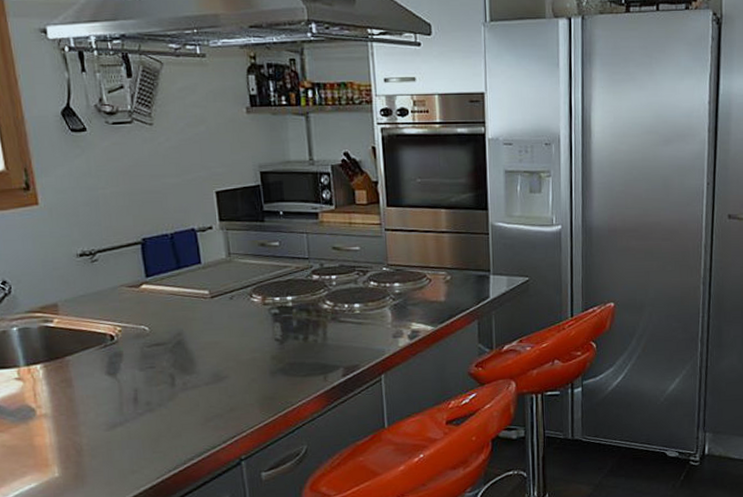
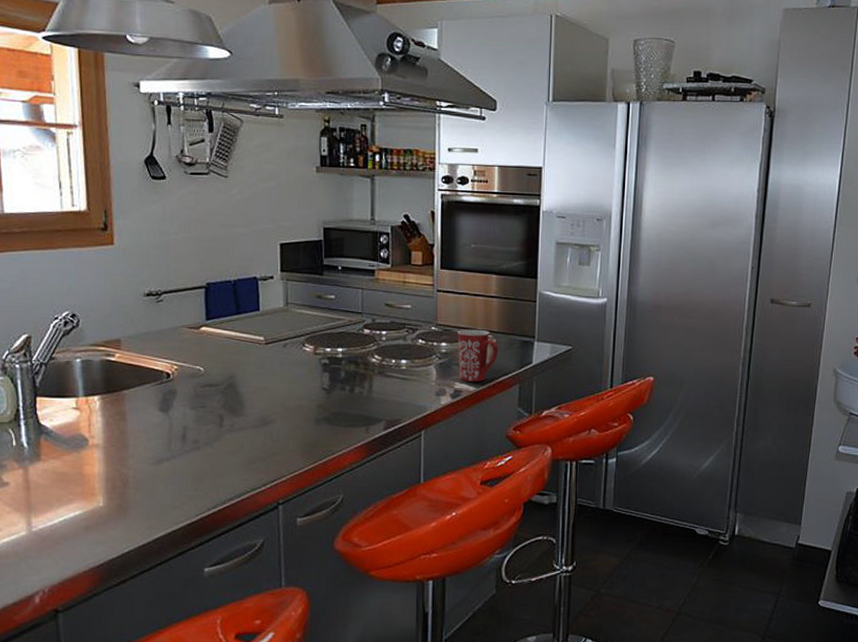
mug: none [410,267,453,321] -> present [457,329,498,382]

